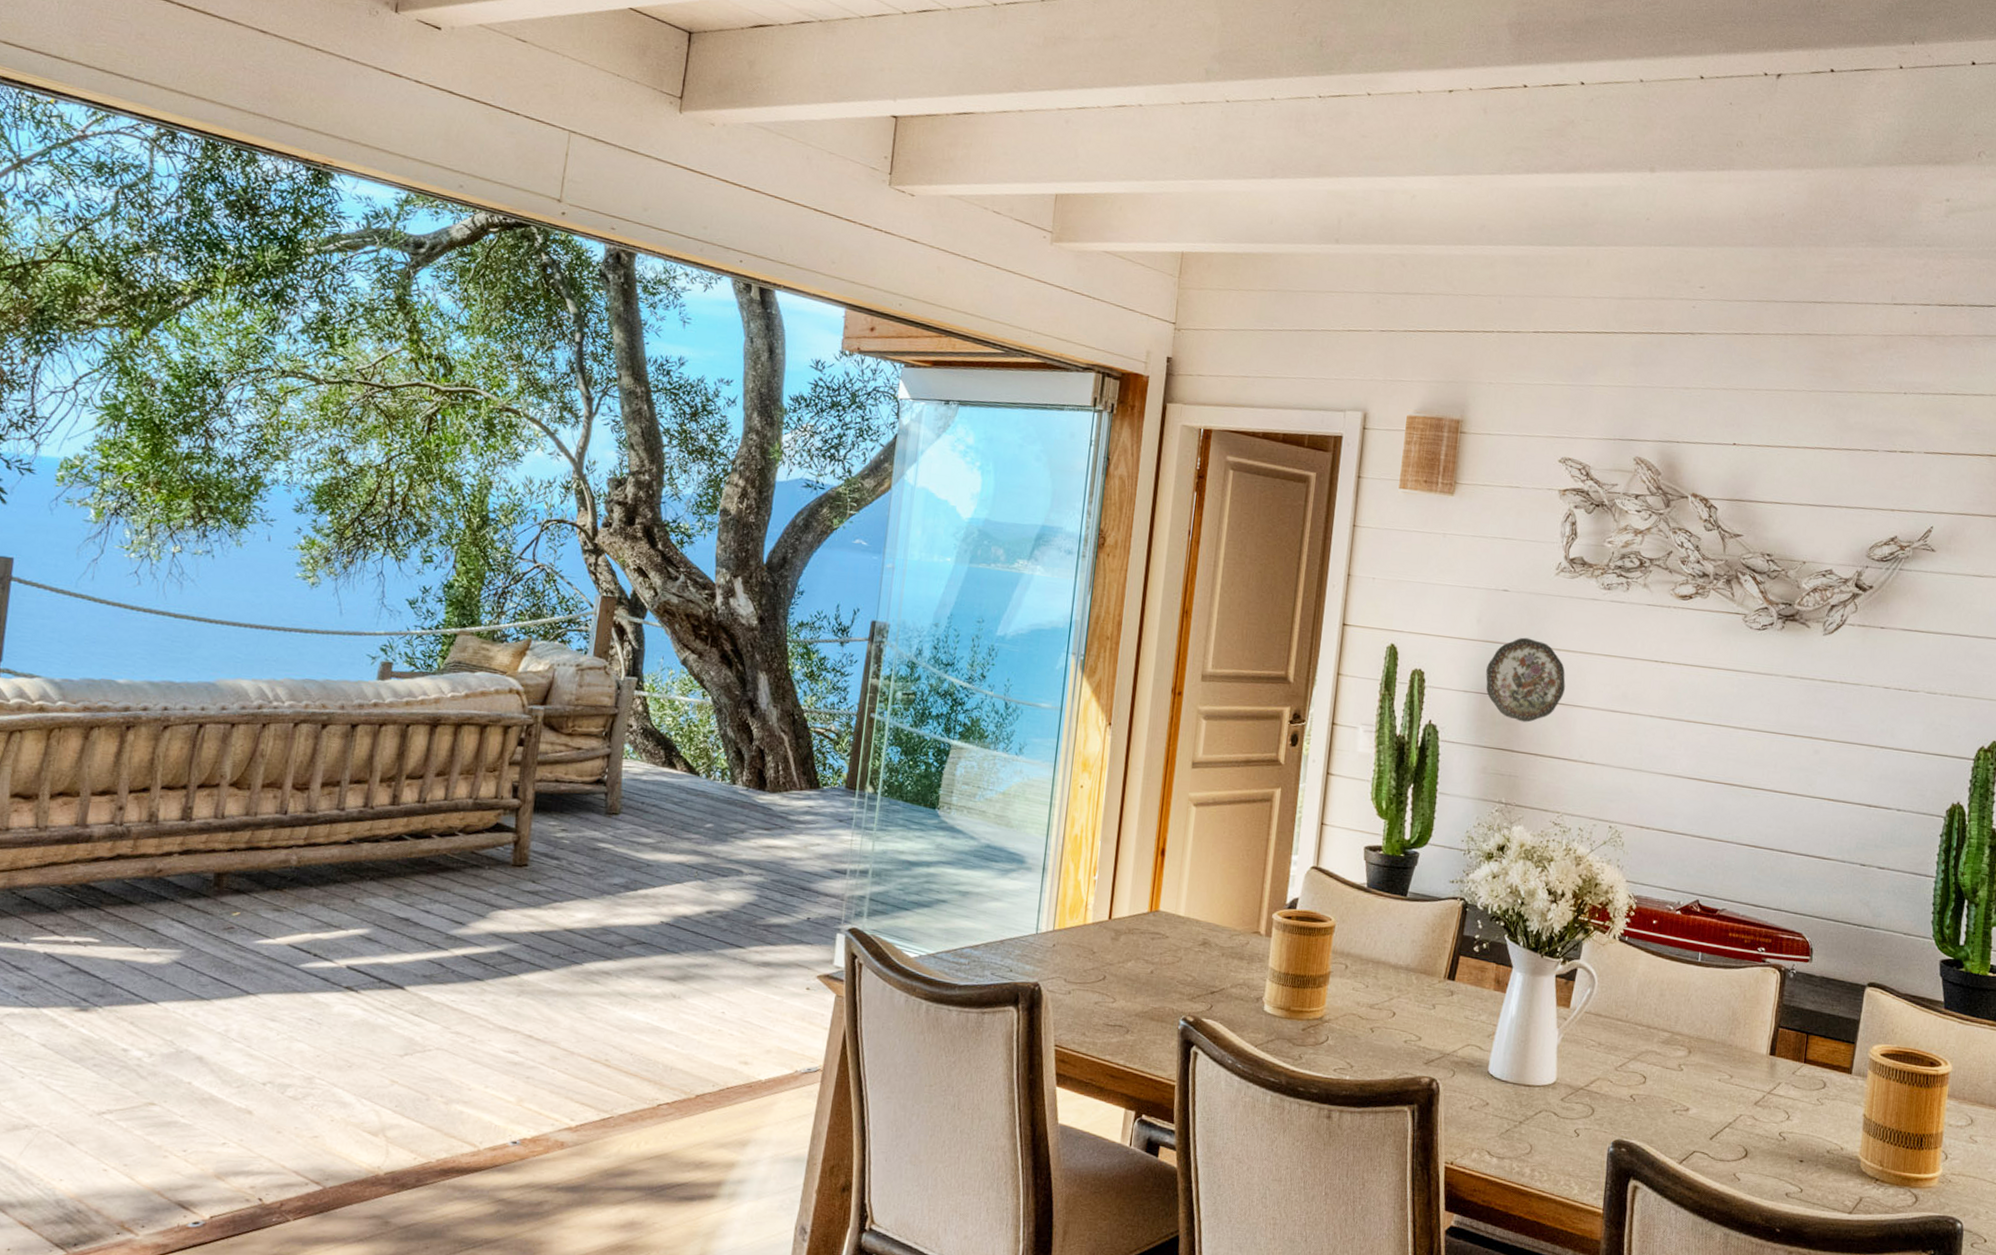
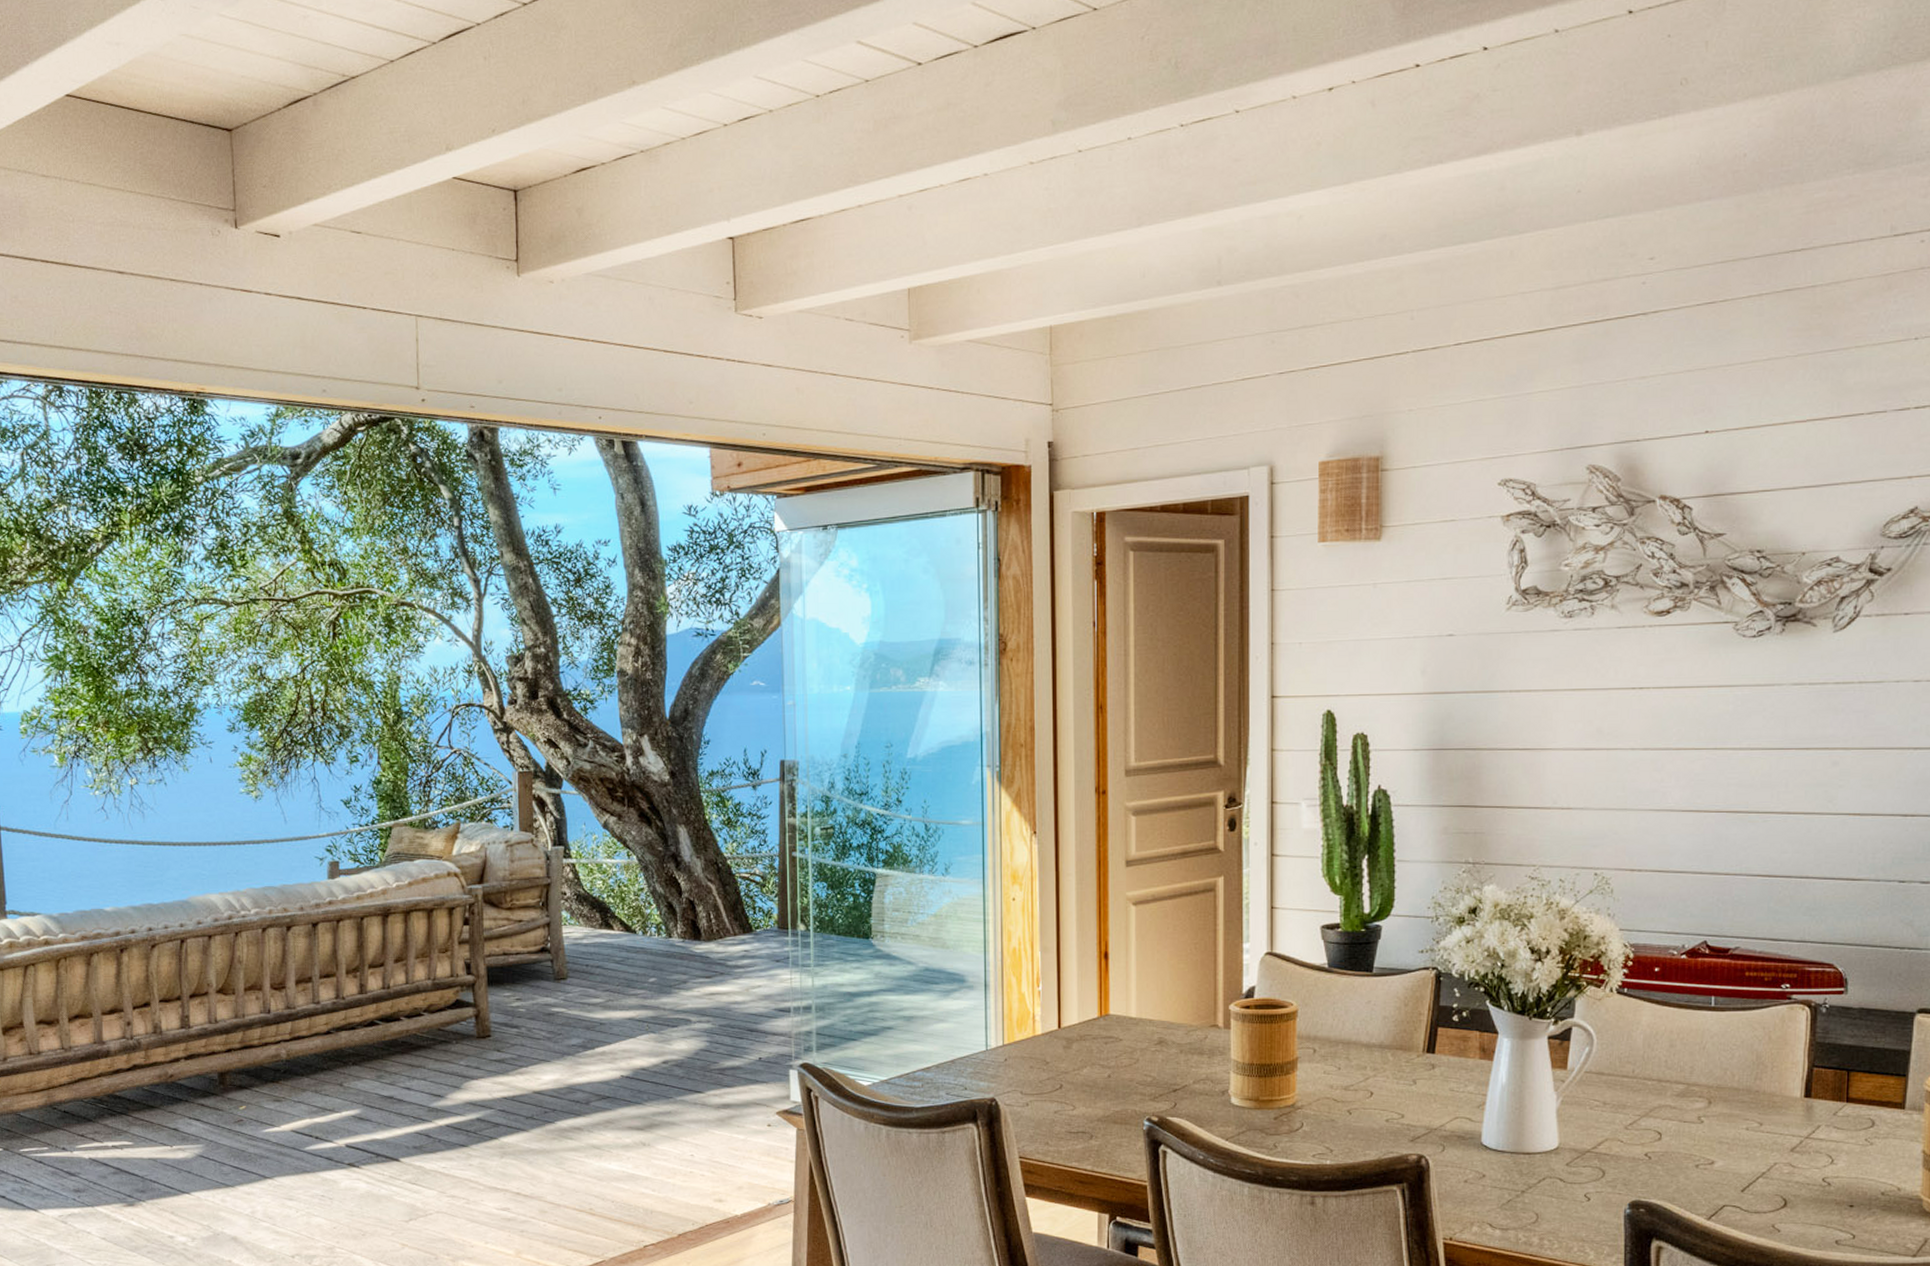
decorative plate: present [1486,637,1566,723] -> none [1437,683,1529,774]

